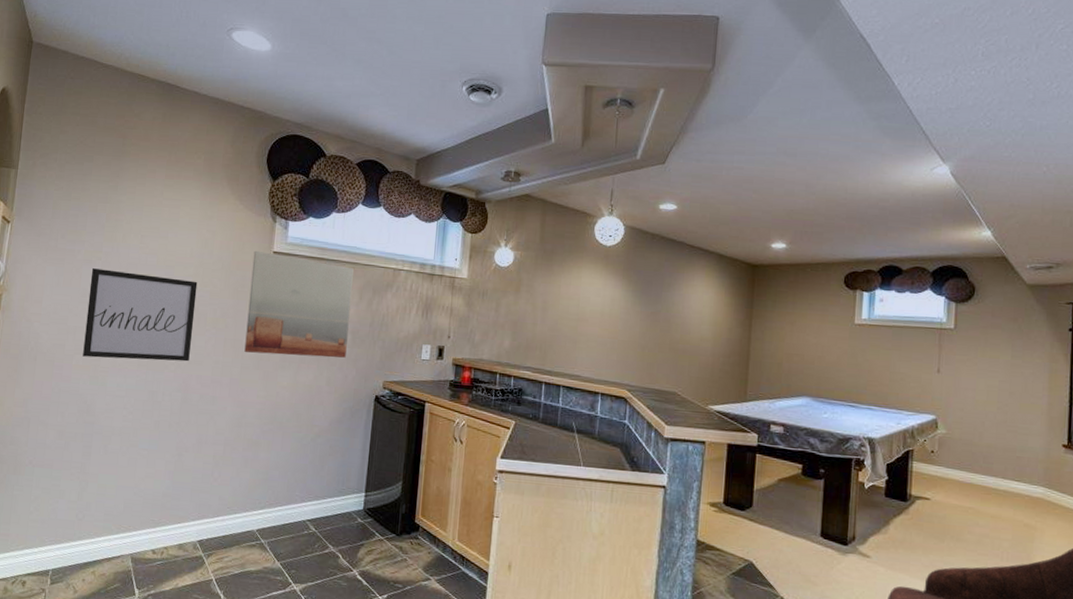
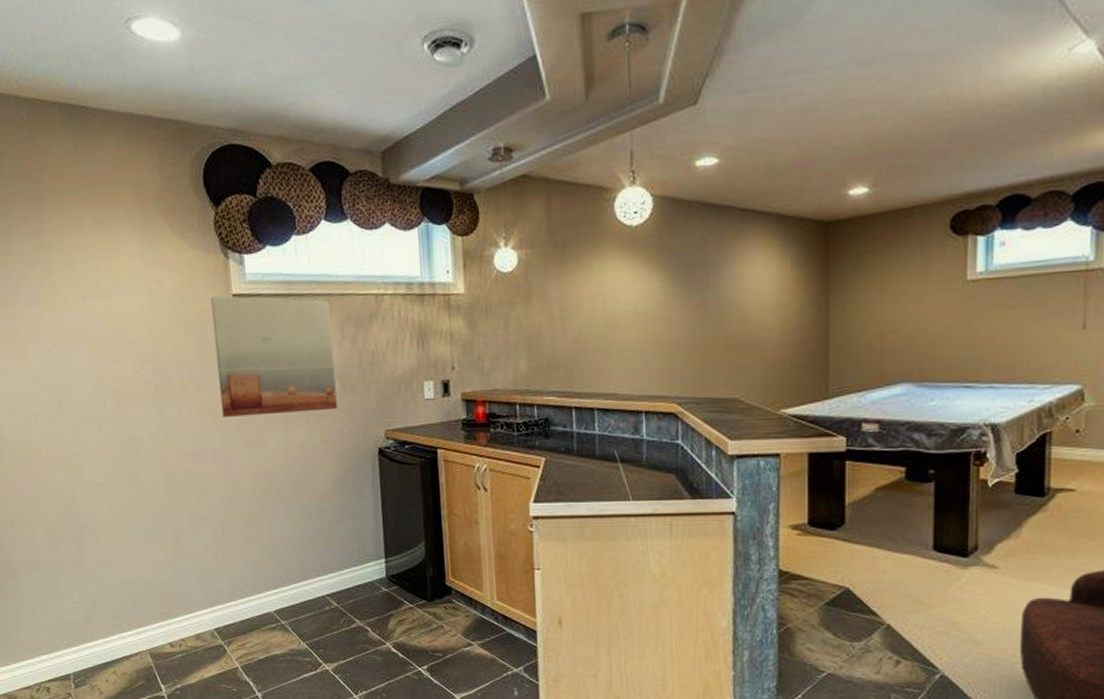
wall art: present [83,268,198,362] -> none [37,342,165,446]

